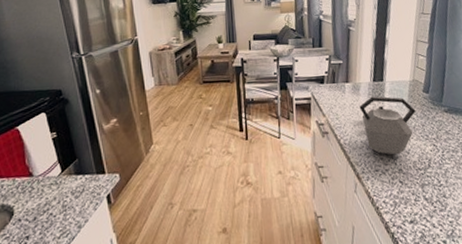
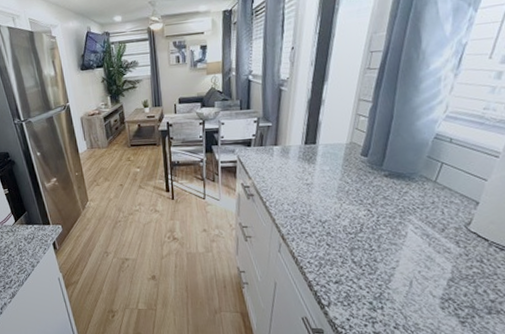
kettle: present [359,96,416,155] -> none [287,159,351,219]

